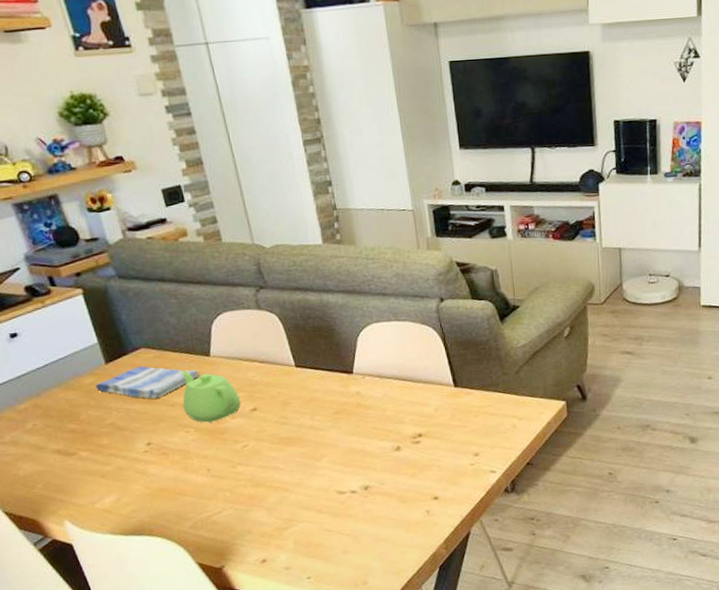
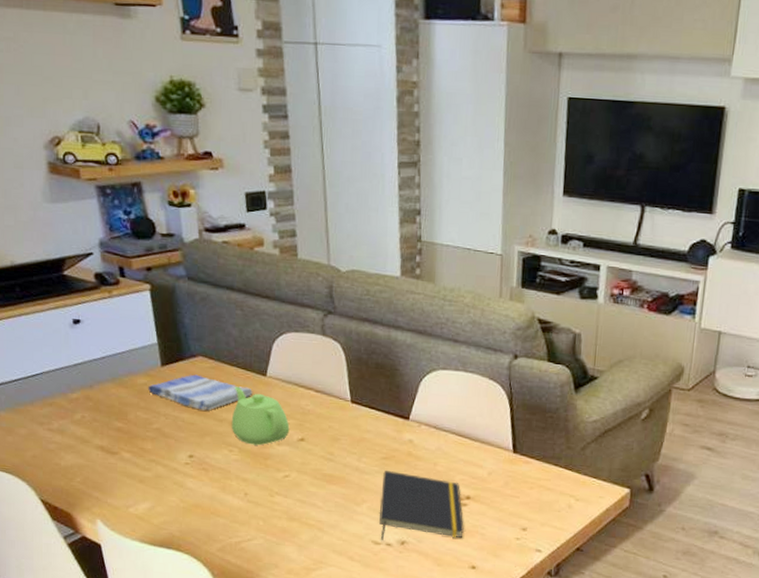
notepad: none [337,422,421,489] -> present [379,471,464,540]

